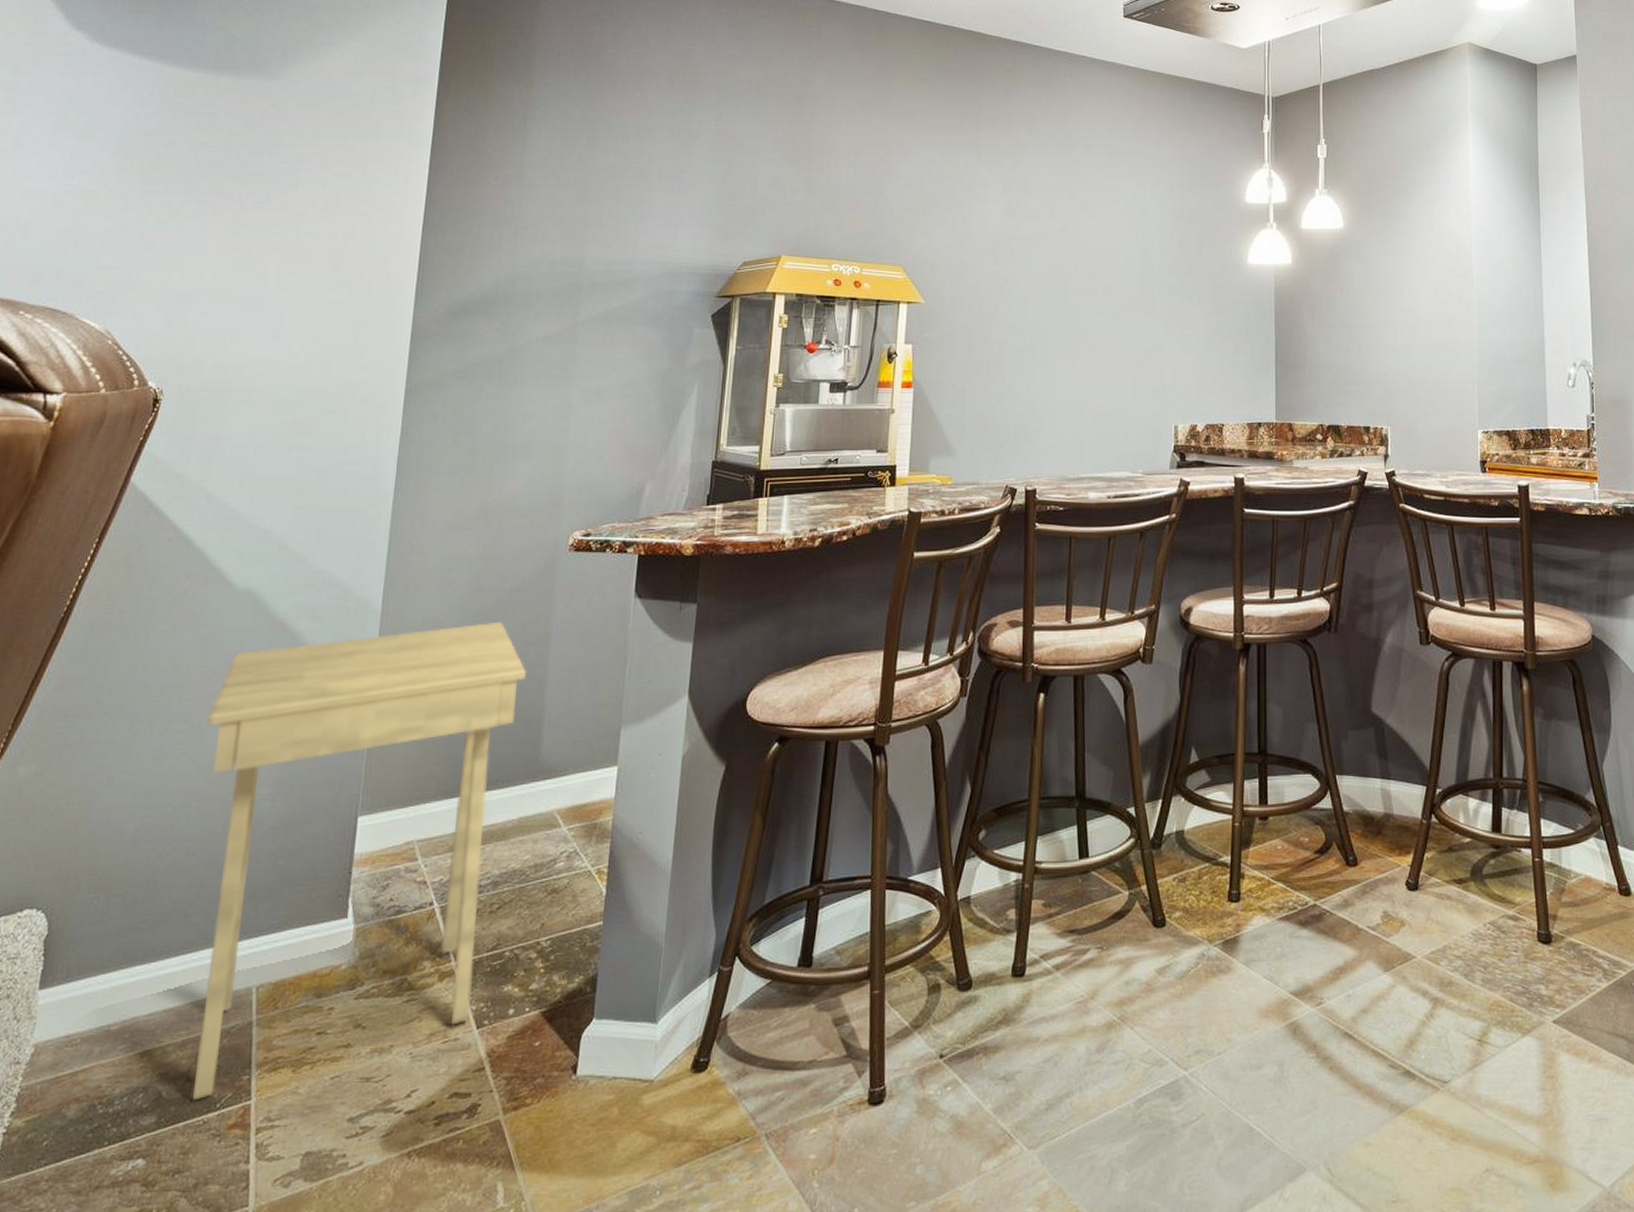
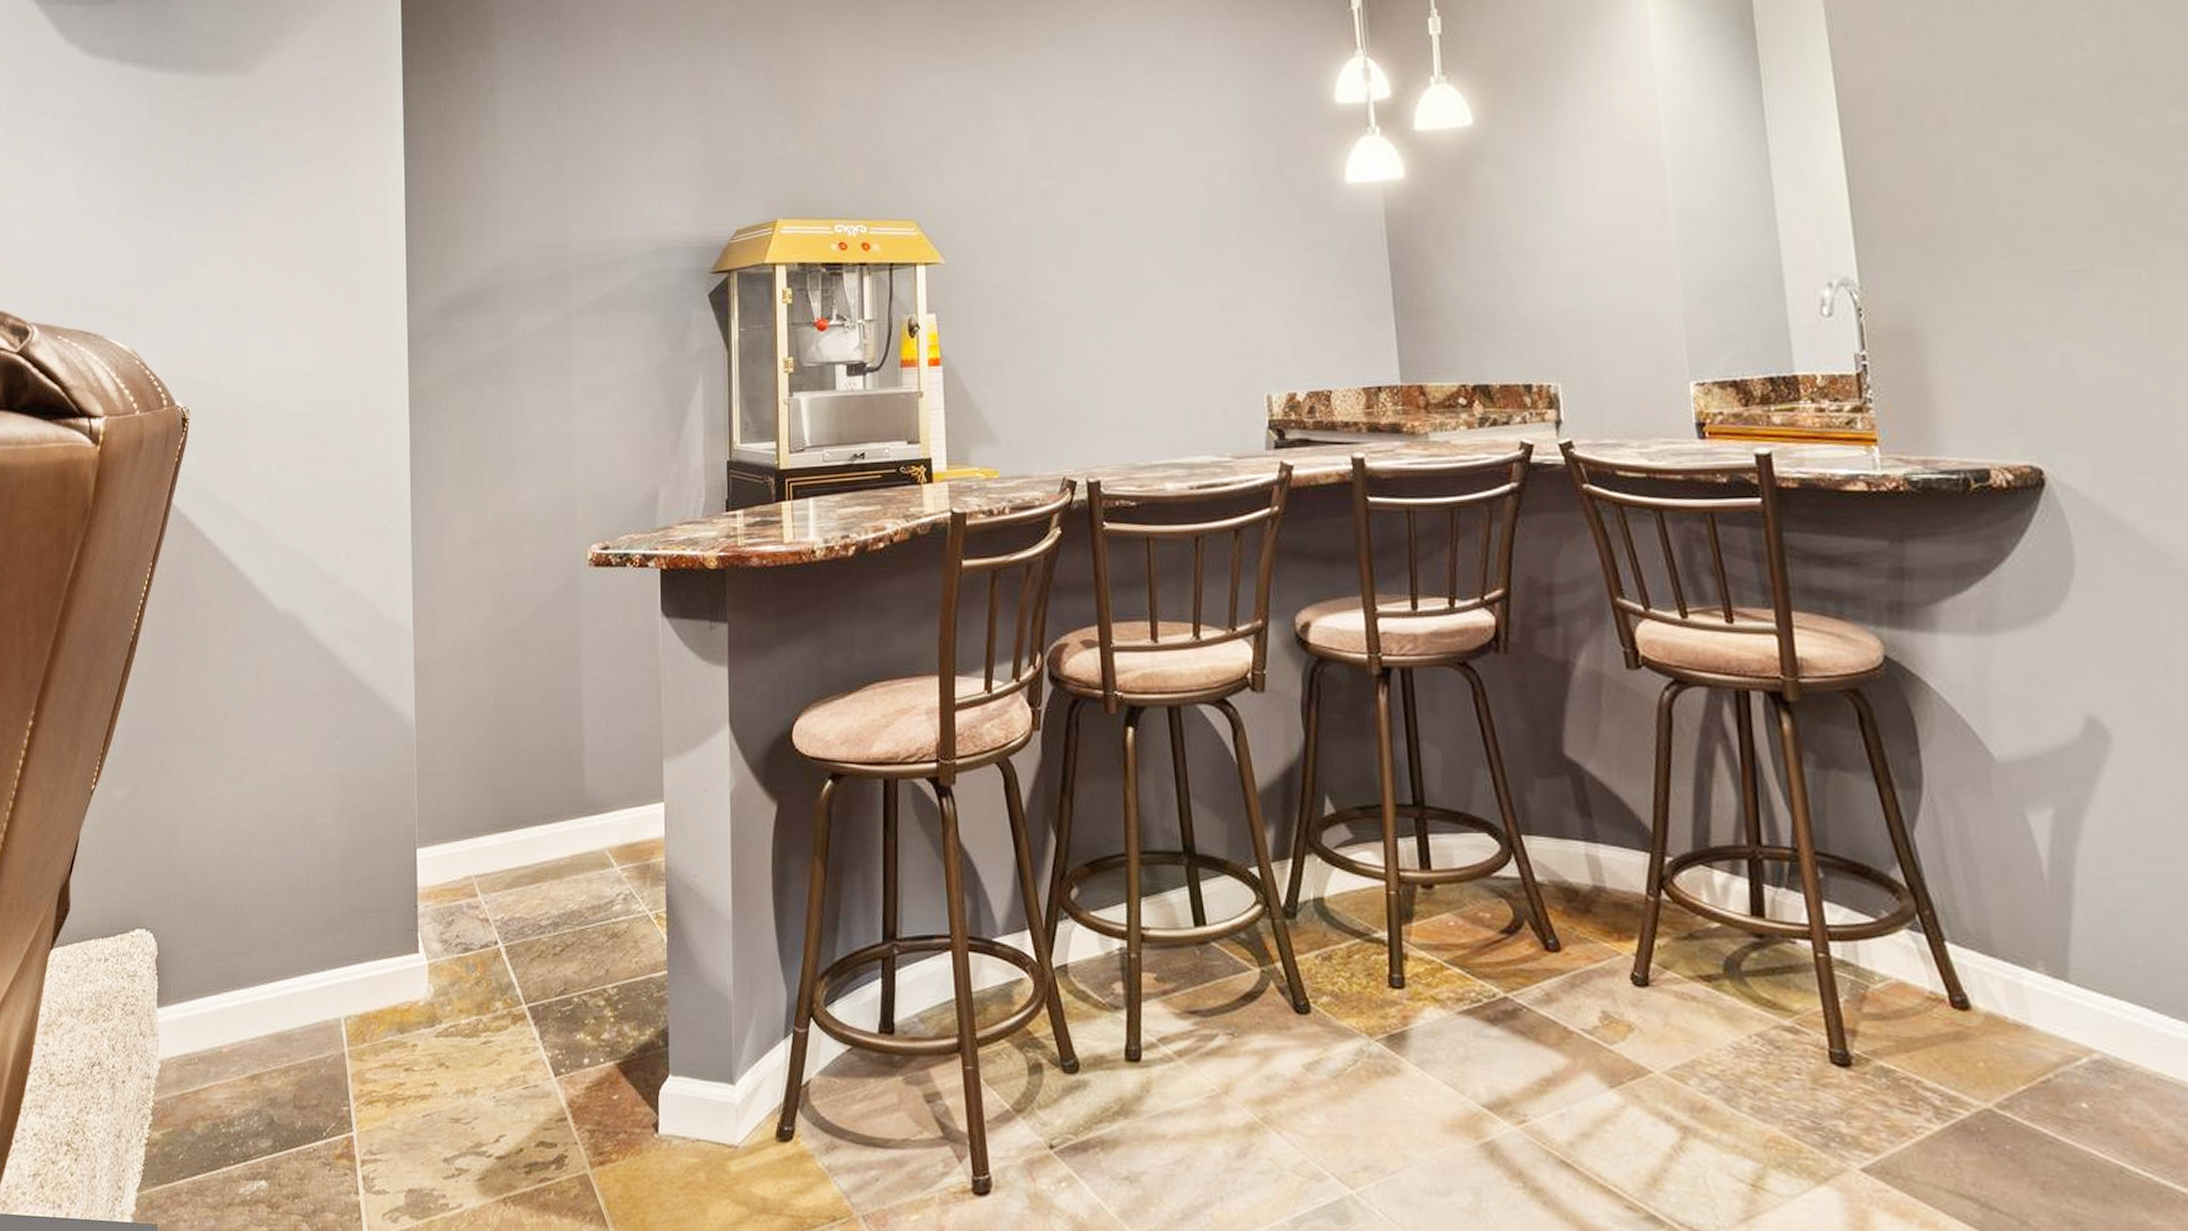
side table: present [192,621,528,1101] -> none [268,644,562,1128]

